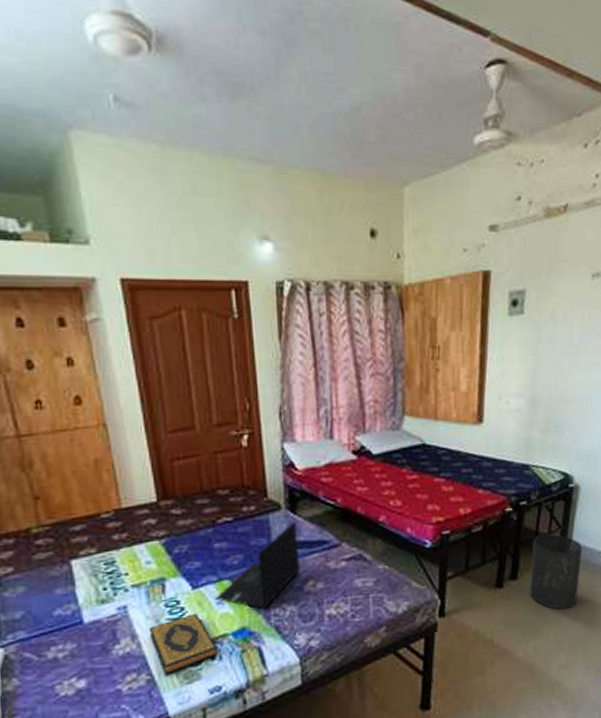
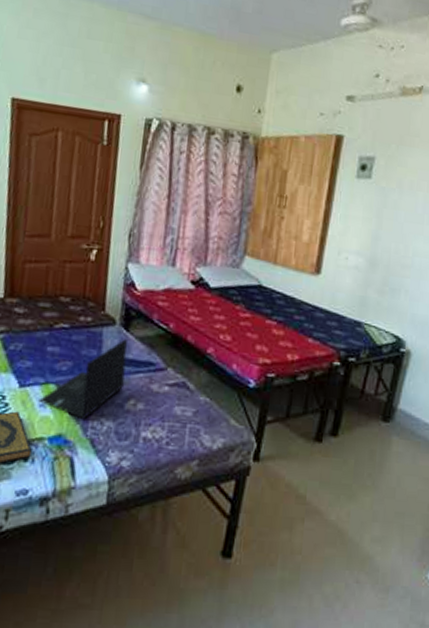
trash can: present [530,533,583,610] -> none [349,394,409,478]

